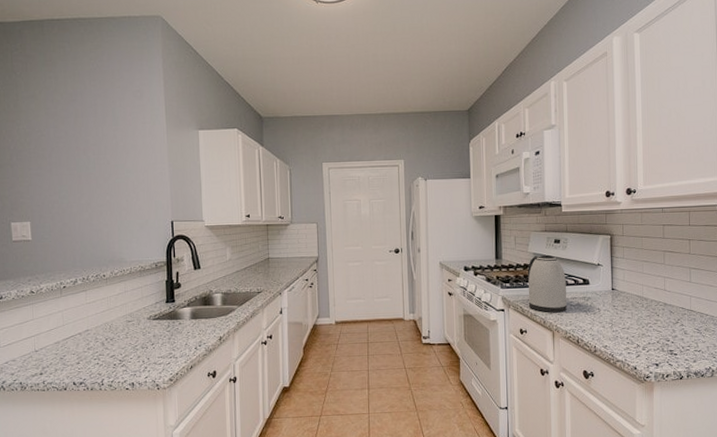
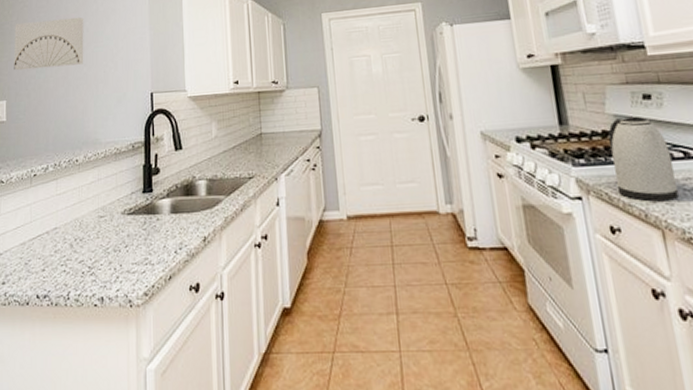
wall art: none [33,149,106,195] -> present [14,17,84,71]

